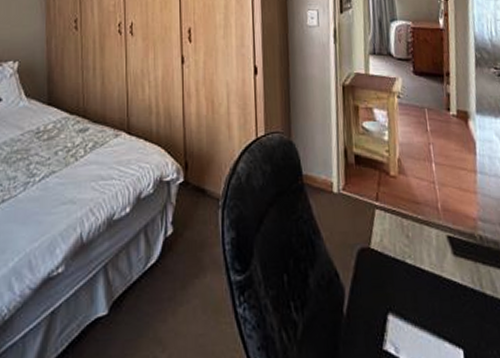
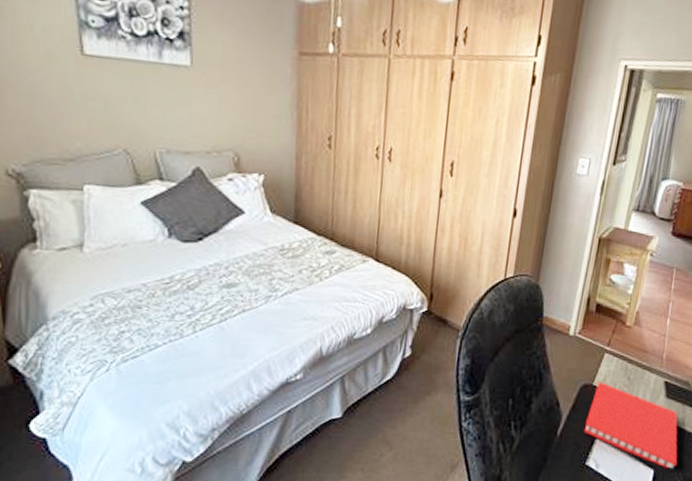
notebook: none [371,243,488,347] -> present [584,382,678,469]

